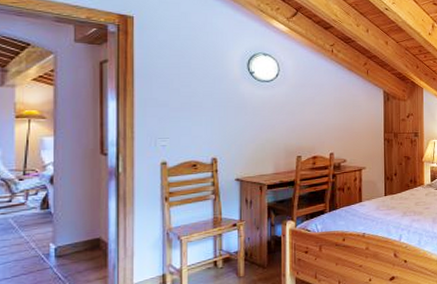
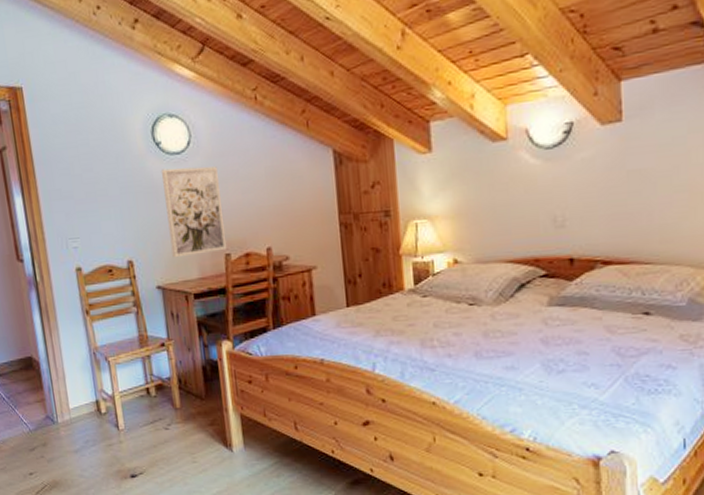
wall art: none [251,91,299,158] -> present [160,166,227,258]

